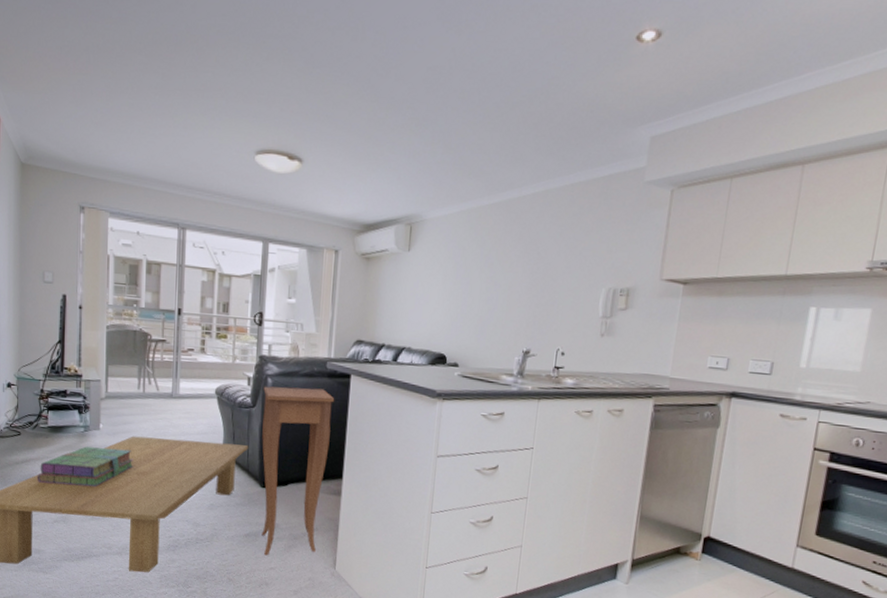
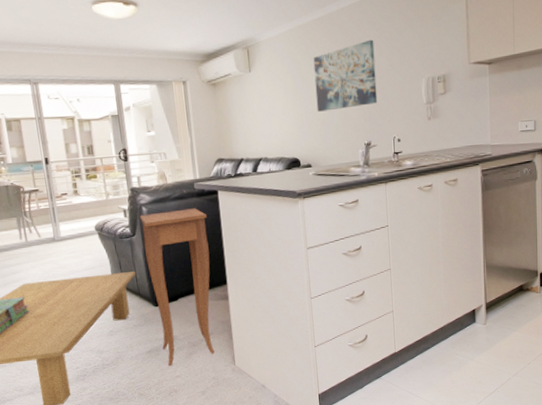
wall art: none [475,235,554,309] -> present [313,39,378,112]

